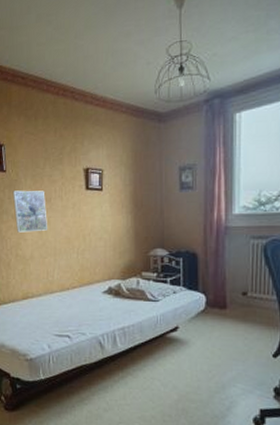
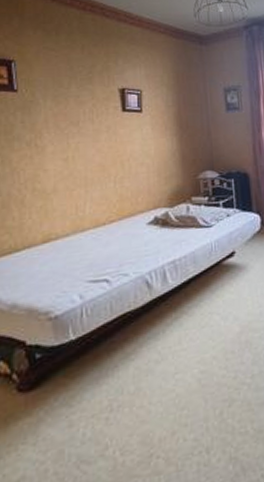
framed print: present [12,190,48,233] -> none [27,112,76,163]

